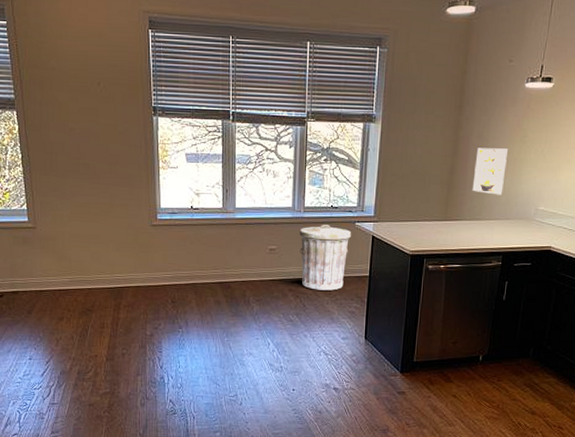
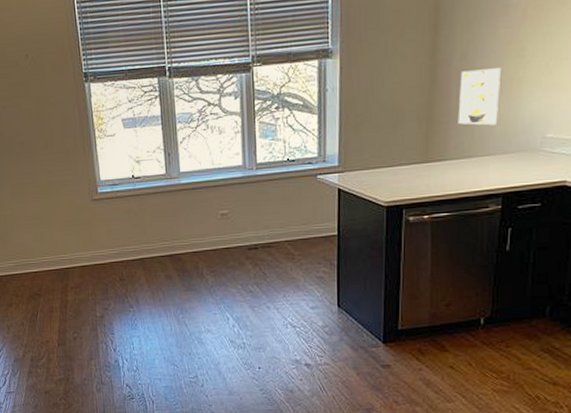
trash can: present [299,225,352,291] -> none [253,181,314,256]

